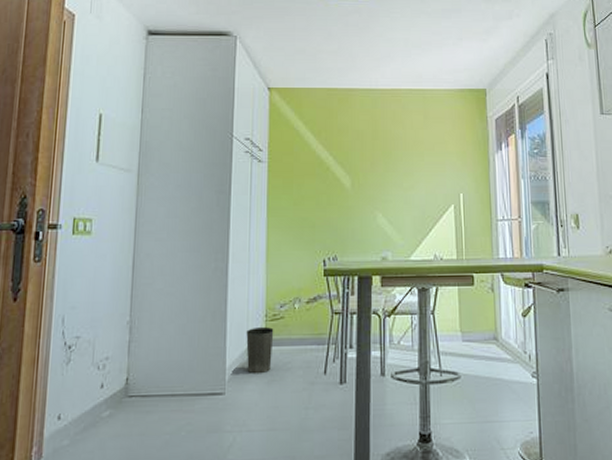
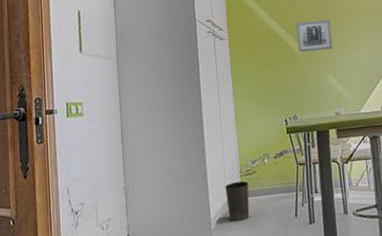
wall art: none [346,150,386,185] -> present [296,19,333,53]

